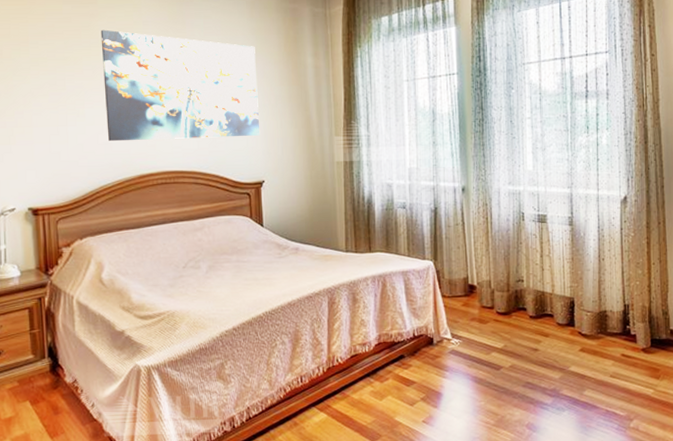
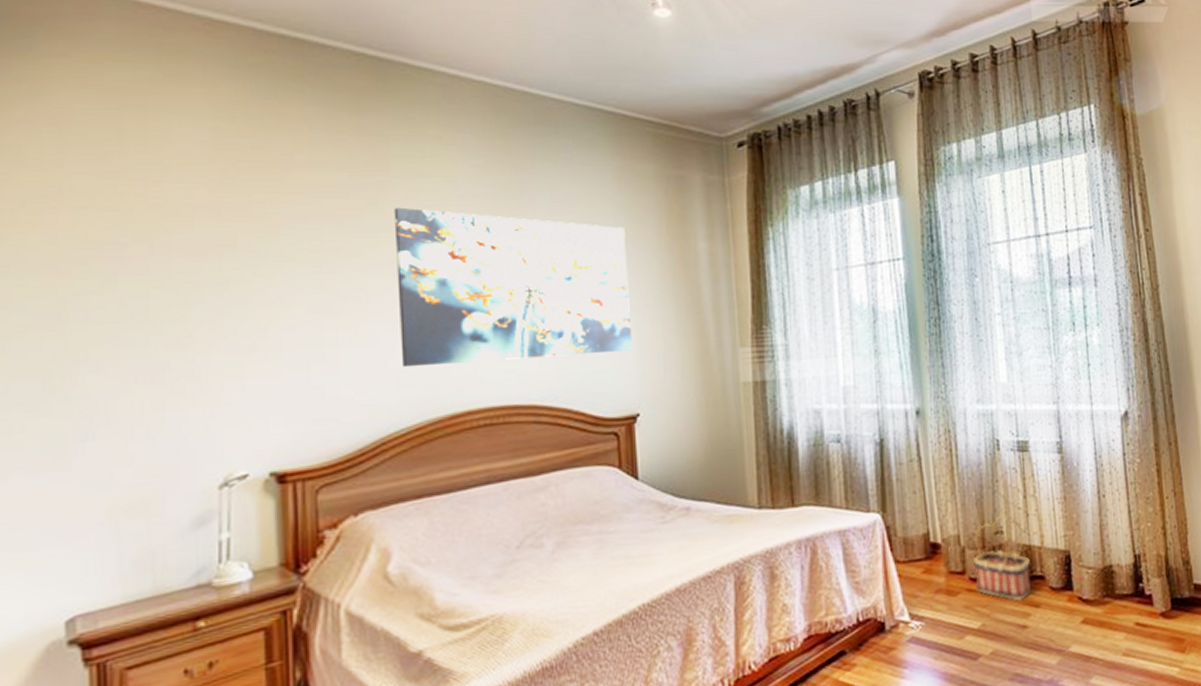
basket: none [500,268,543,331] -> present [973,515,1031,601]

